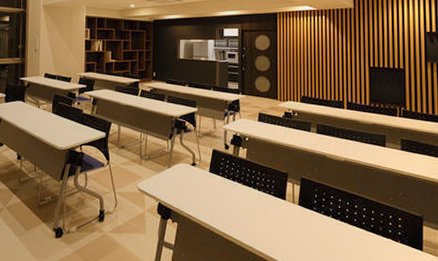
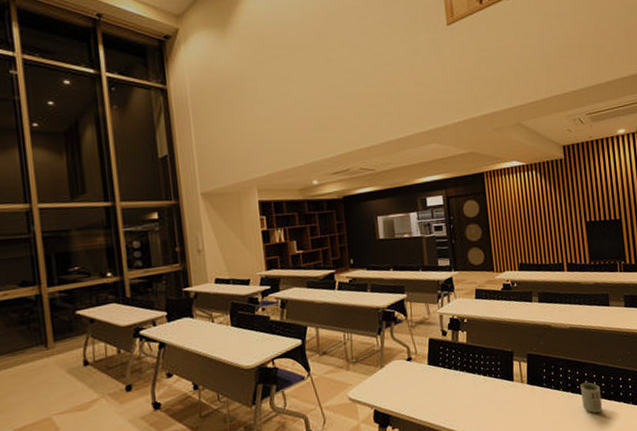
cup: none [350,214,370,245] -> present [581,382,603,414]

